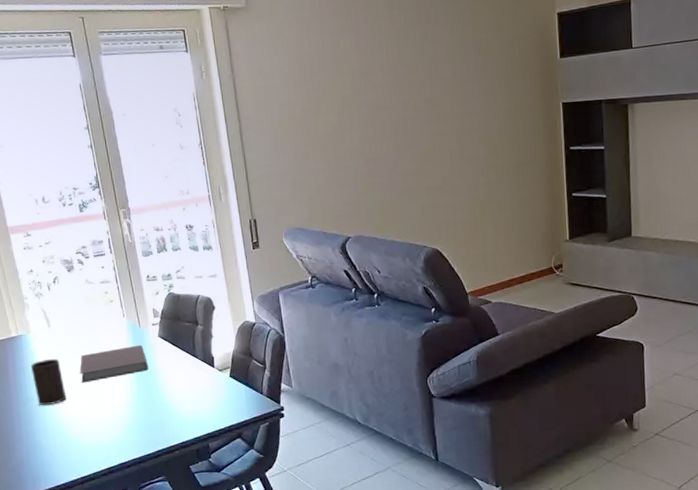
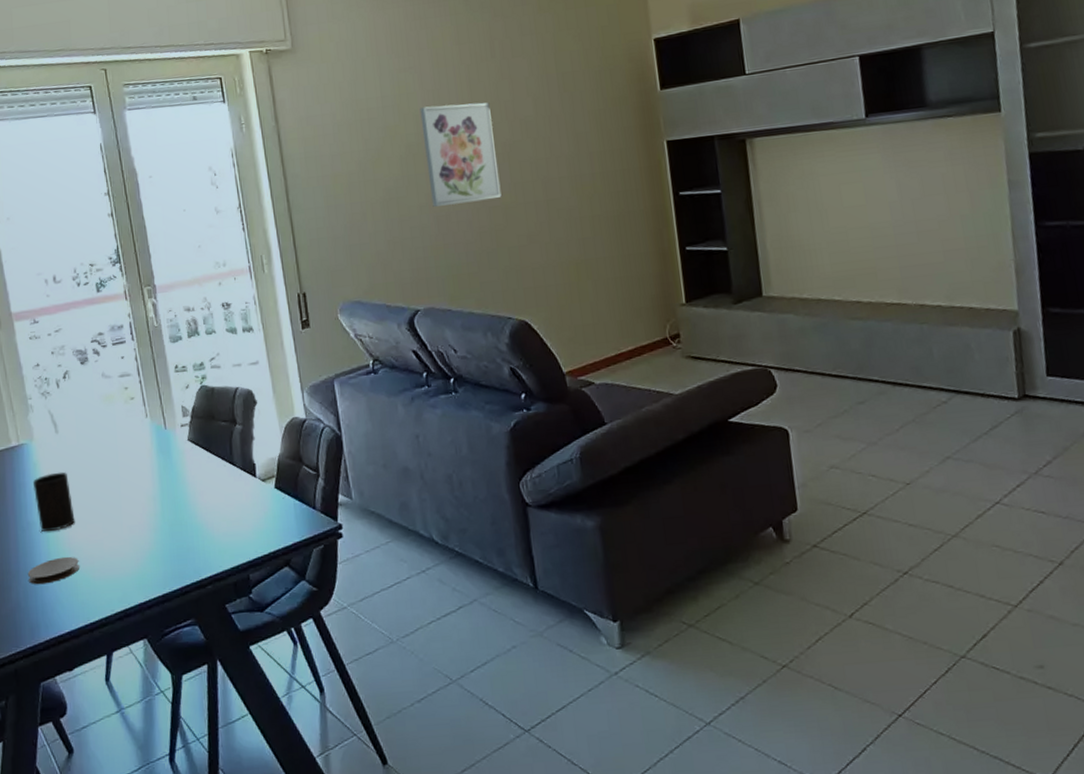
coaster: none [28,425,72,447] -> present [27,556,80,585]
notebook: present [80,345,148,383] -> none [92,451,175,502]
wall art: none [355,62,422,151] -> present [419,102,502,207]

